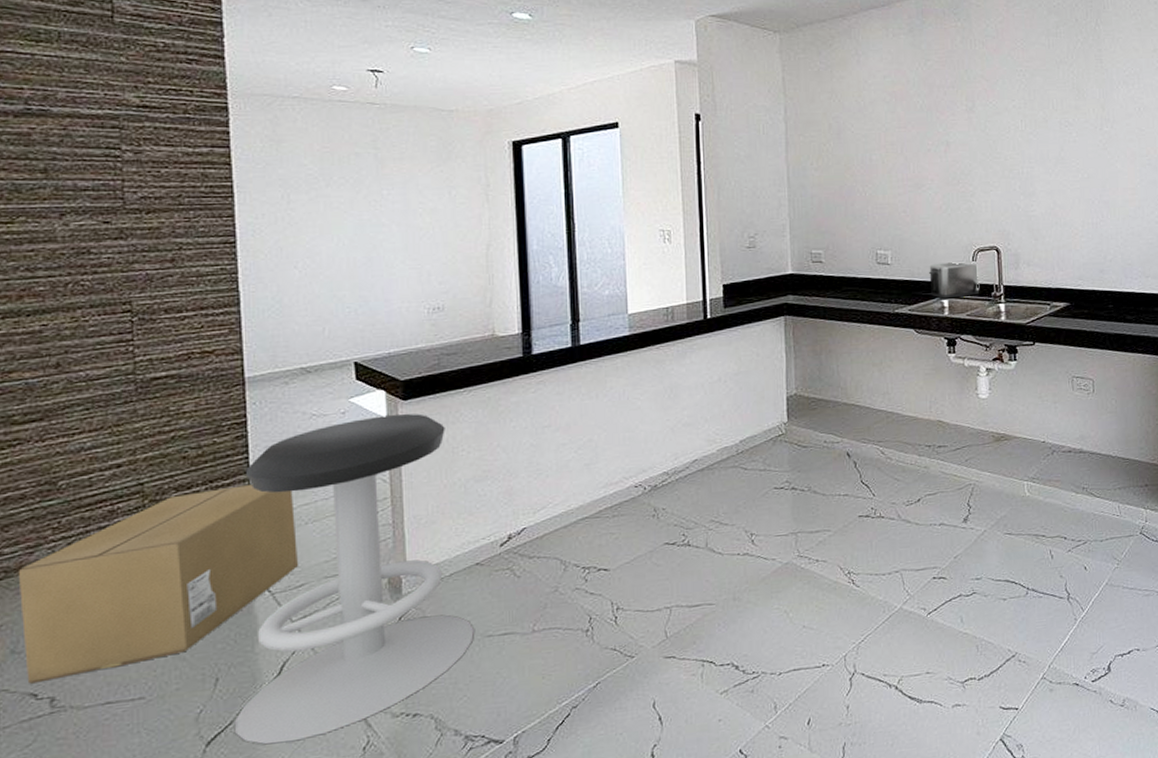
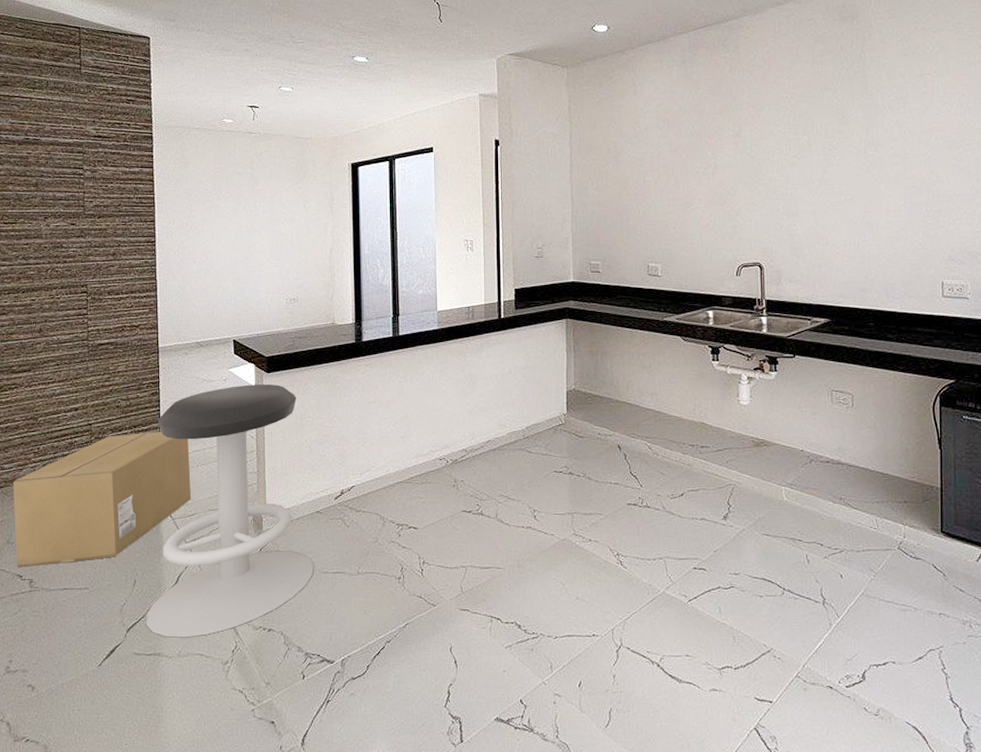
toaster: present [929,261,980,299] -> none [696,276,743,310]

